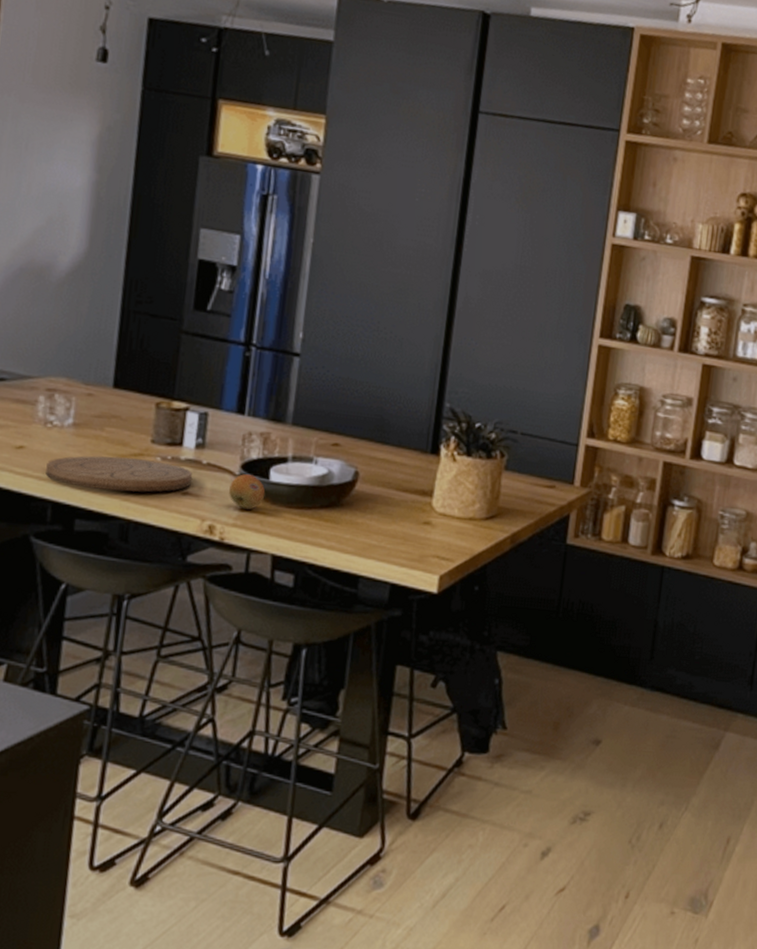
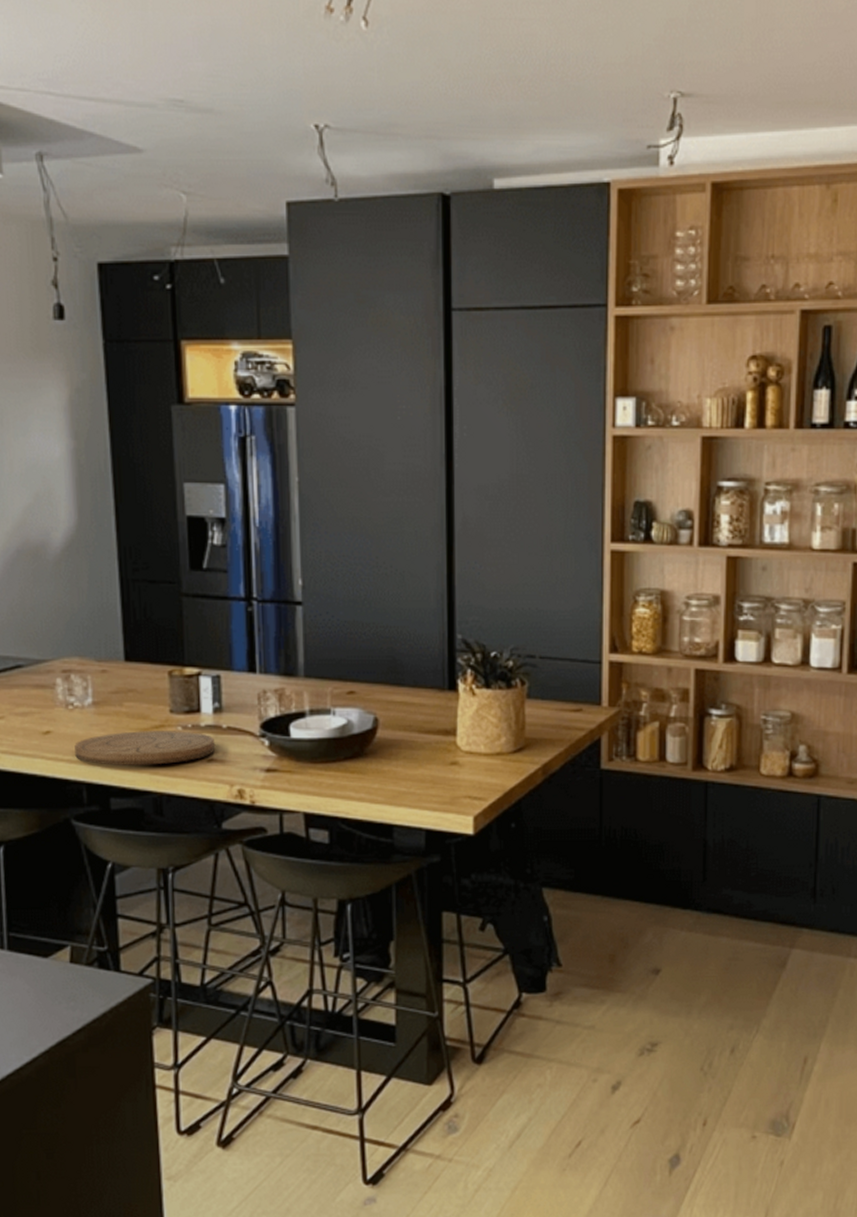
fruit: present [228,474,266,509] -> none [251,734,289,769]

